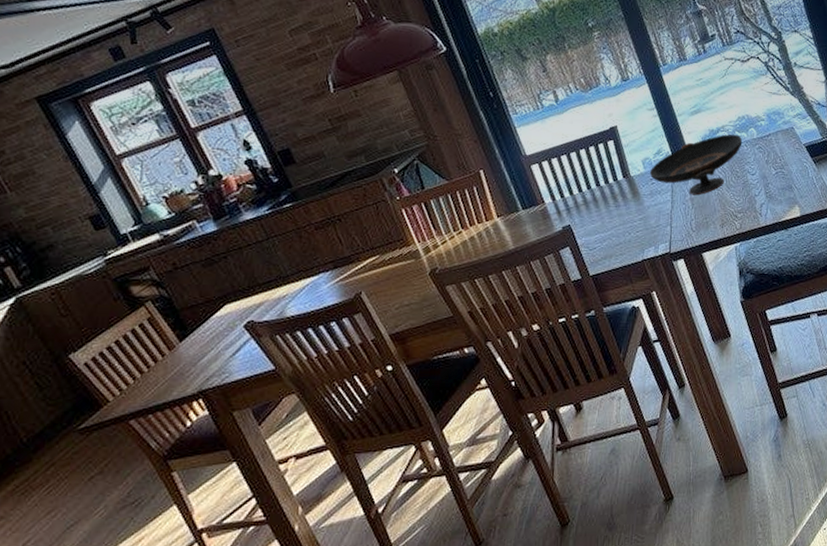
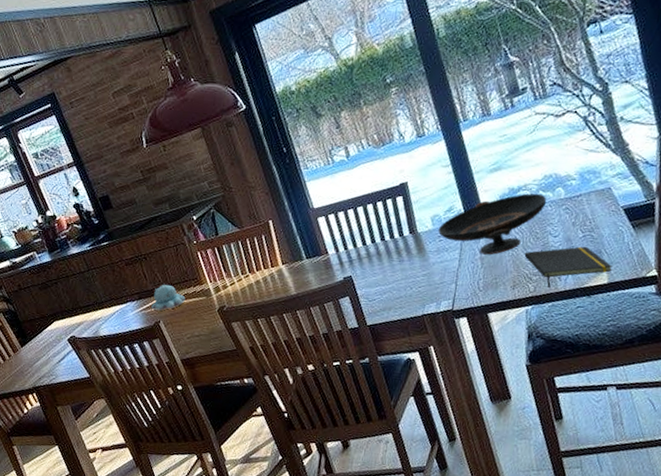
candle: none [350,248,391,280] -> present [151,284,186,311]
notepad: none [728,182,802,224] -> present [524,246,612,288]

